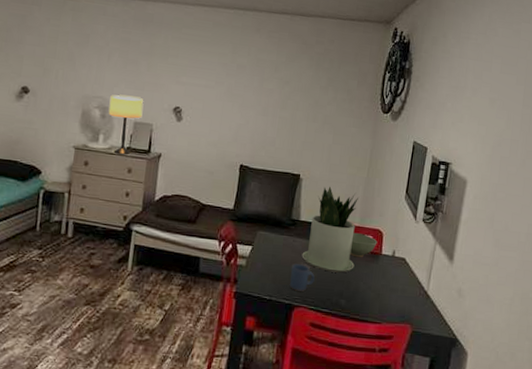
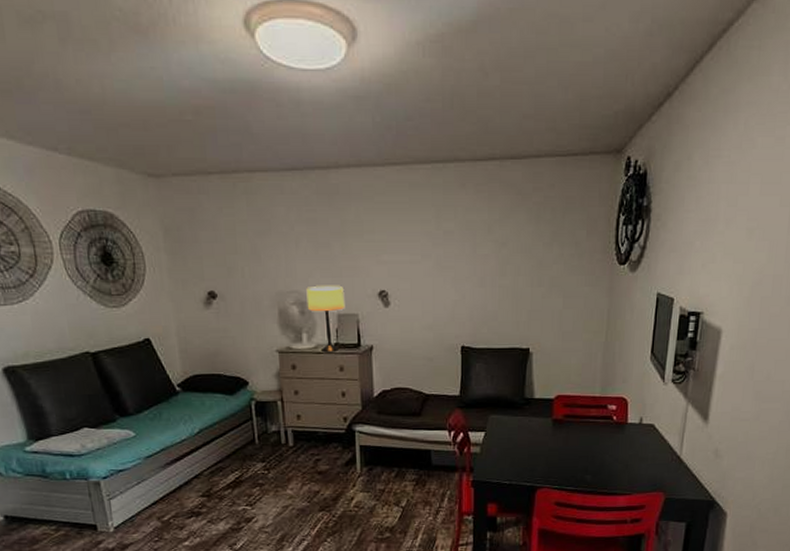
mug: present [290,264,315,292] -> none [529,444,556,472]
planter: present [302,186,360,273] -> none [540,357,599,449]
bowl: present [350,233,378,258] -> none [592,404,622,430]

